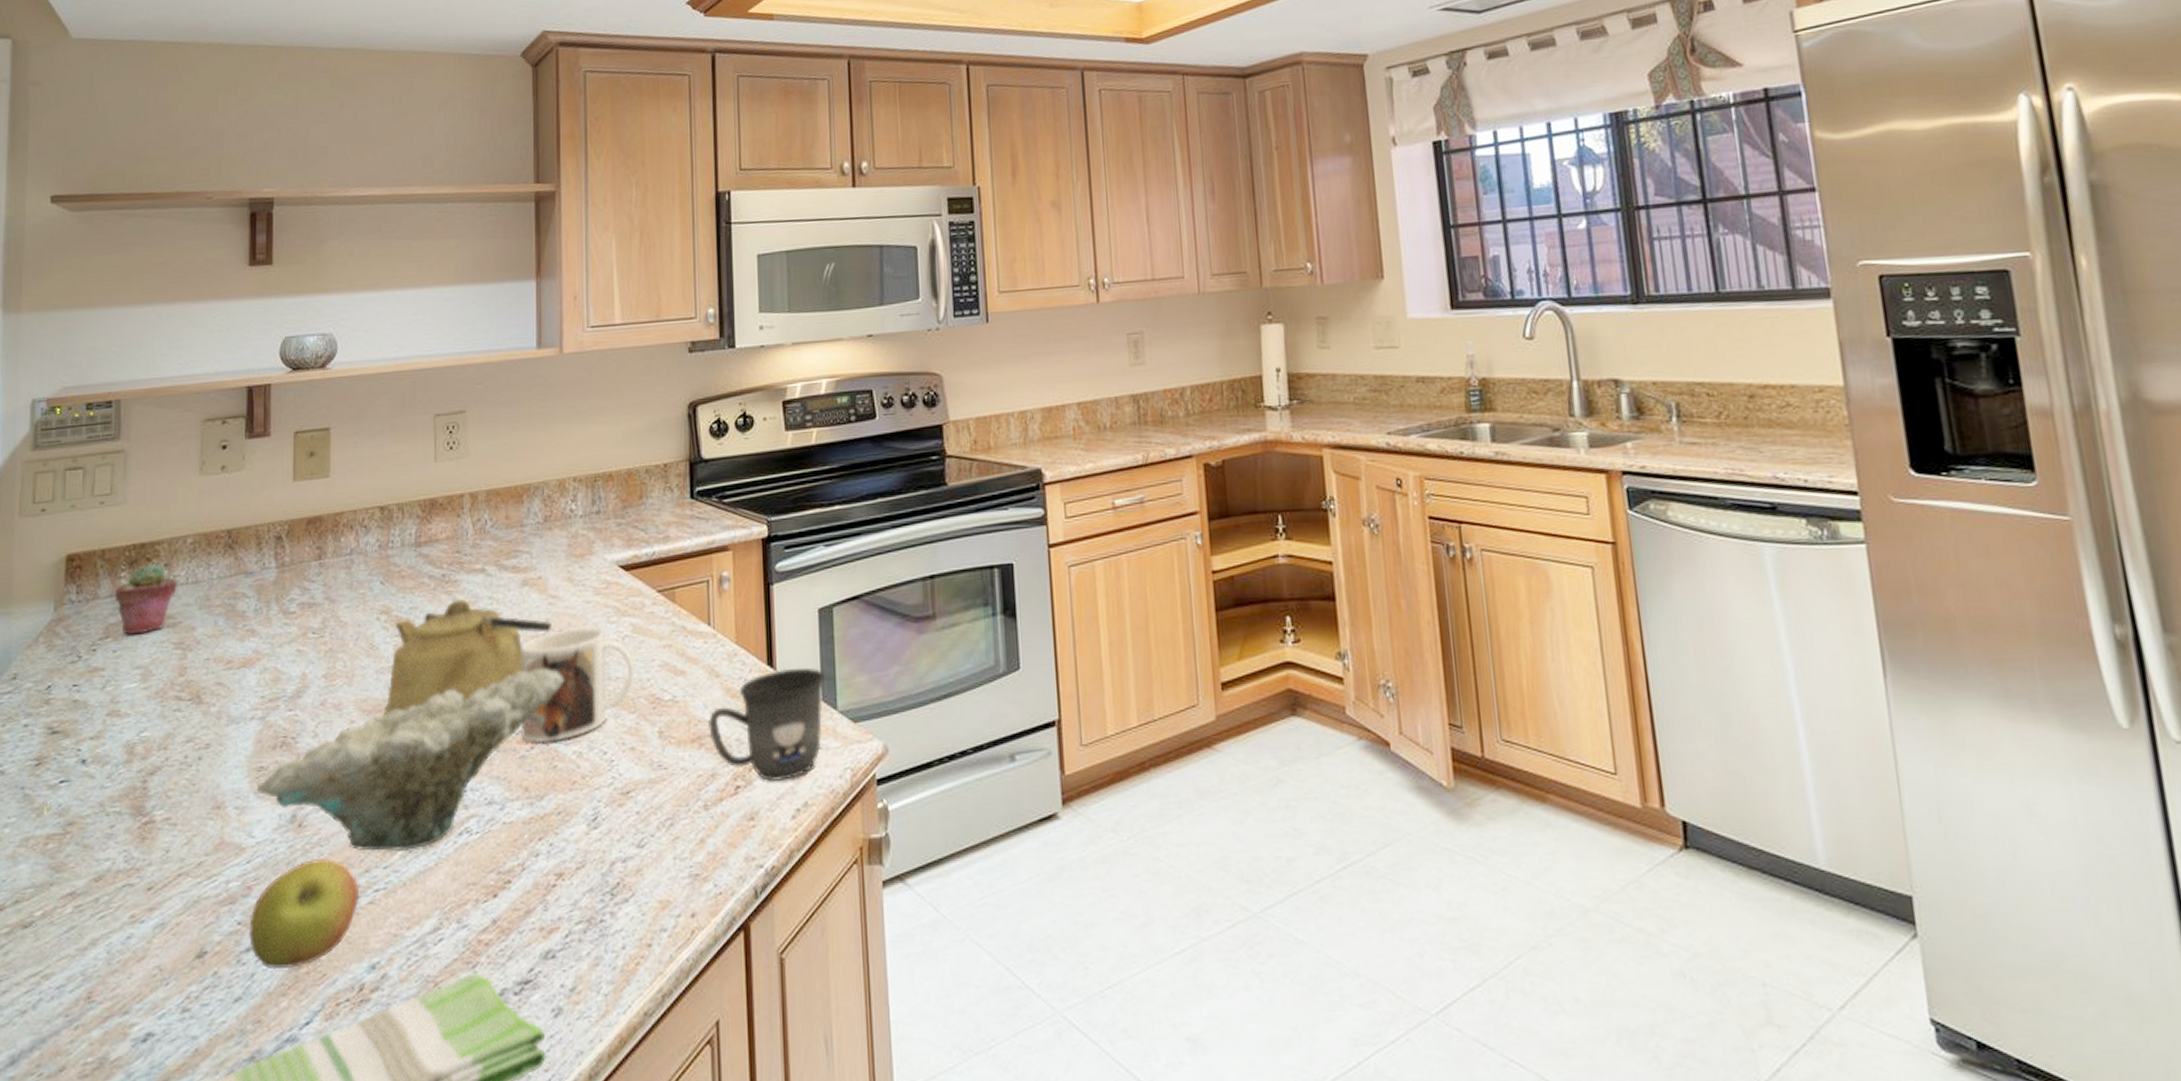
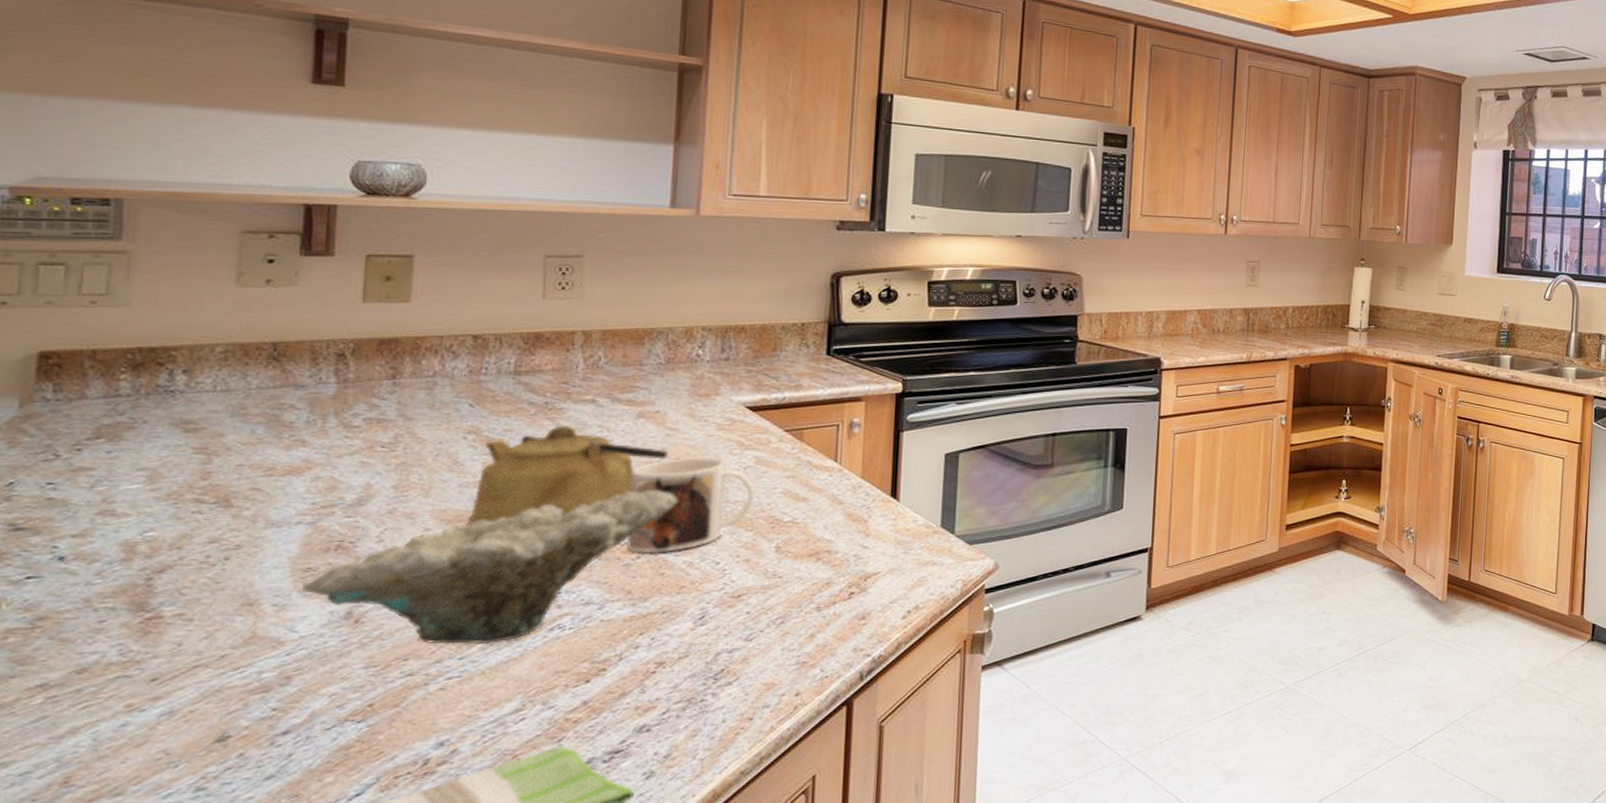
potted succulent: present [114,563,178,635] -> none [110,368,201,437]
apple: present [248,858,360,970] -> none [285,650,429,750]
mug: present [707,667,825,783] -> none [826,500,946,590]

